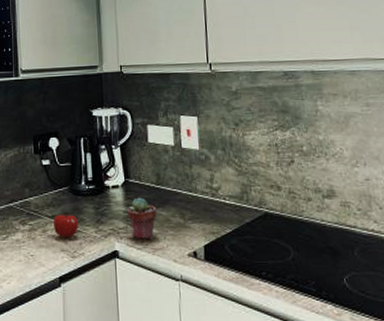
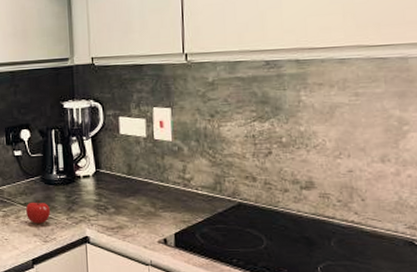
potted succulent: present [126,197,157,240] -> none [97,187,127,227]

